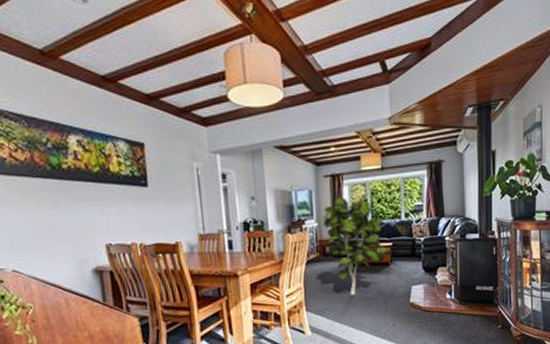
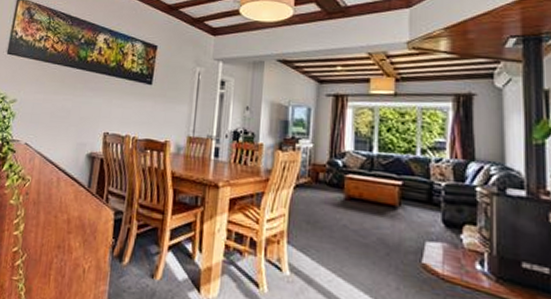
indoor plant: present [322,196,391,295] -> none [319,118,399,237]

